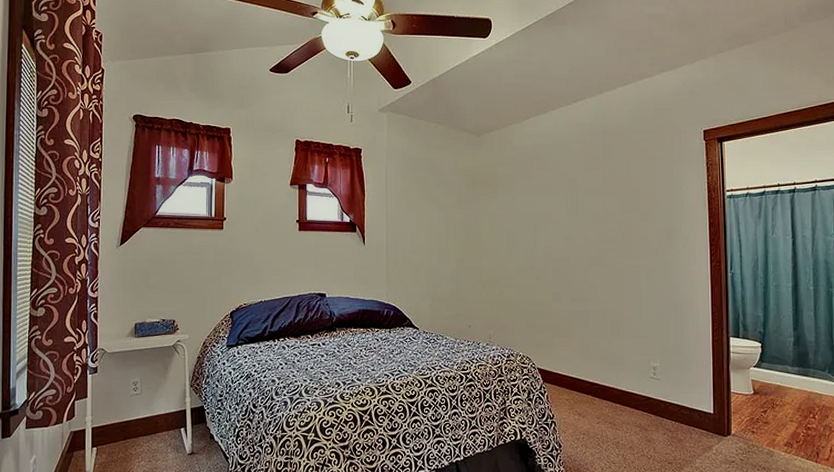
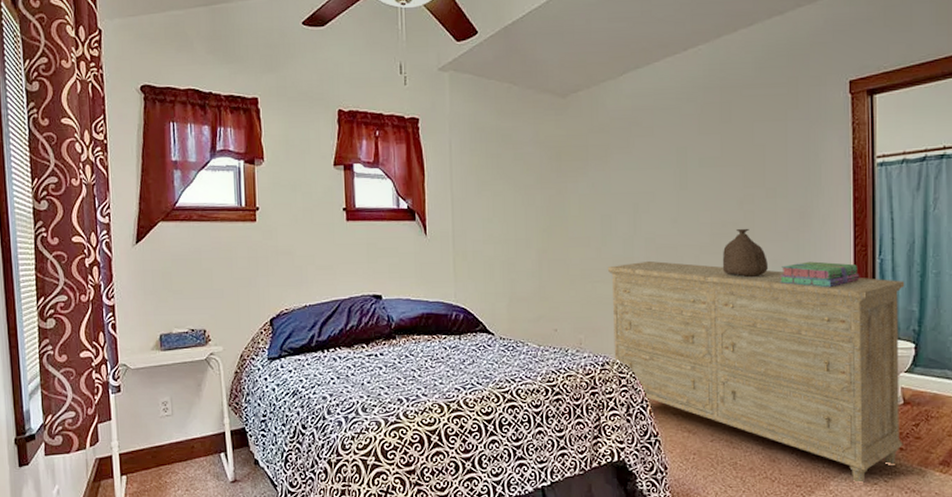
dresser: none [512,271,755,462] -> present [607,261,905,484]
bag: none [605,245,642,286] -> present [722,228,768,278]
stack of books: none [651,274,716,296] -> present [779,261,860,288]

